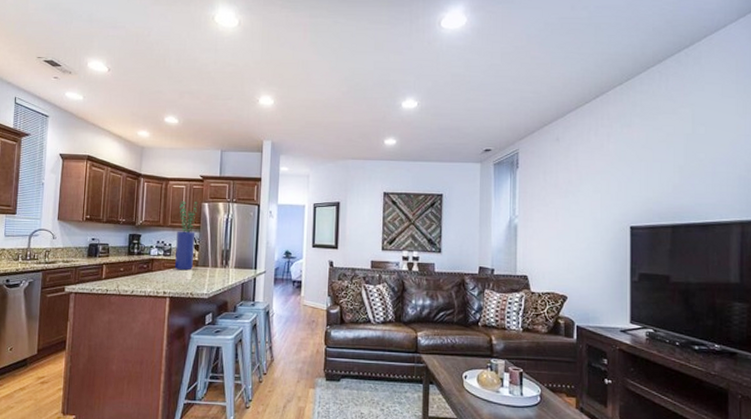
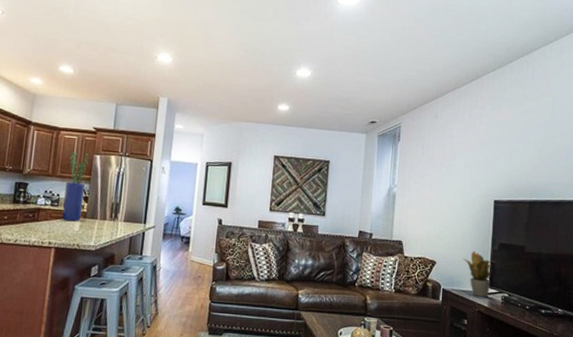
potted plant: none [597,283,635,333] -> present [462,251,495,297]

